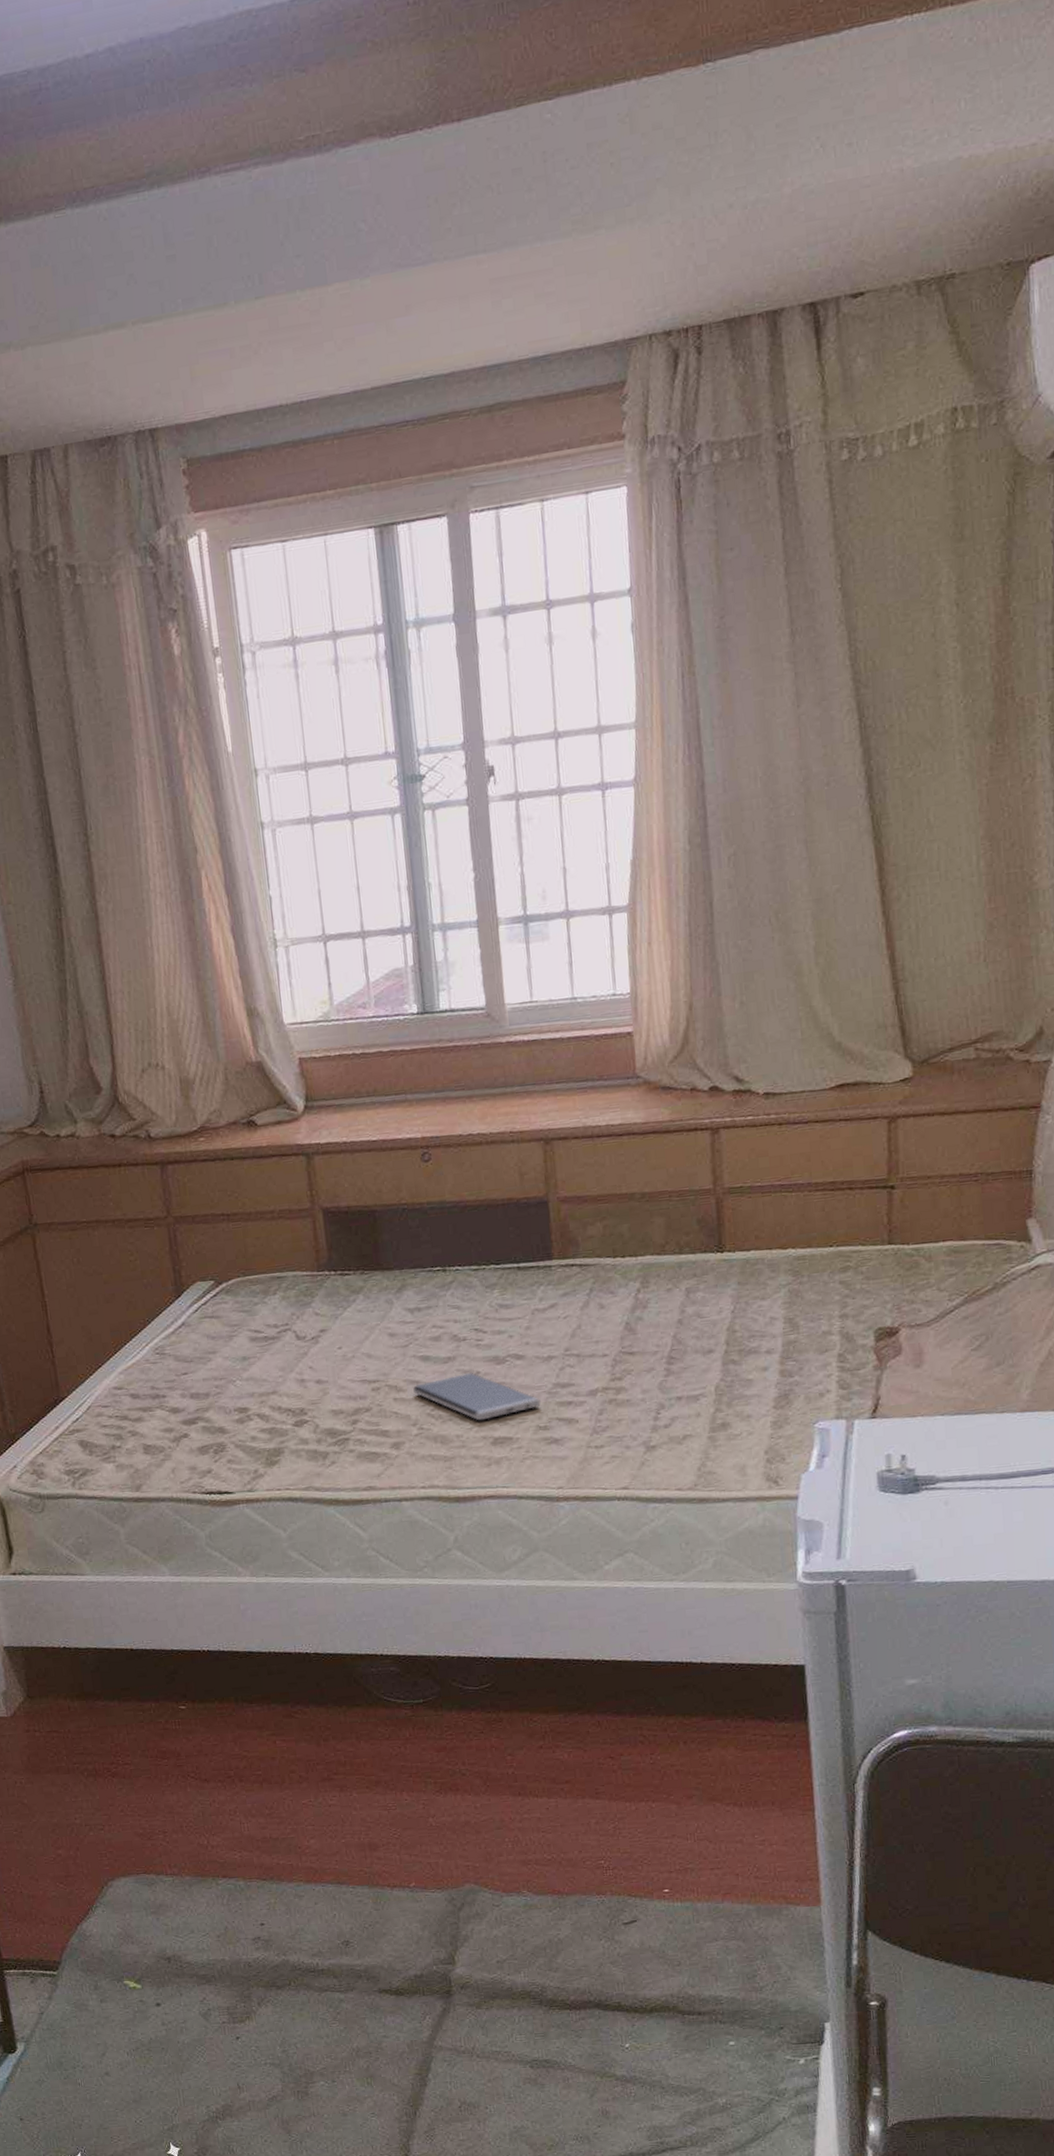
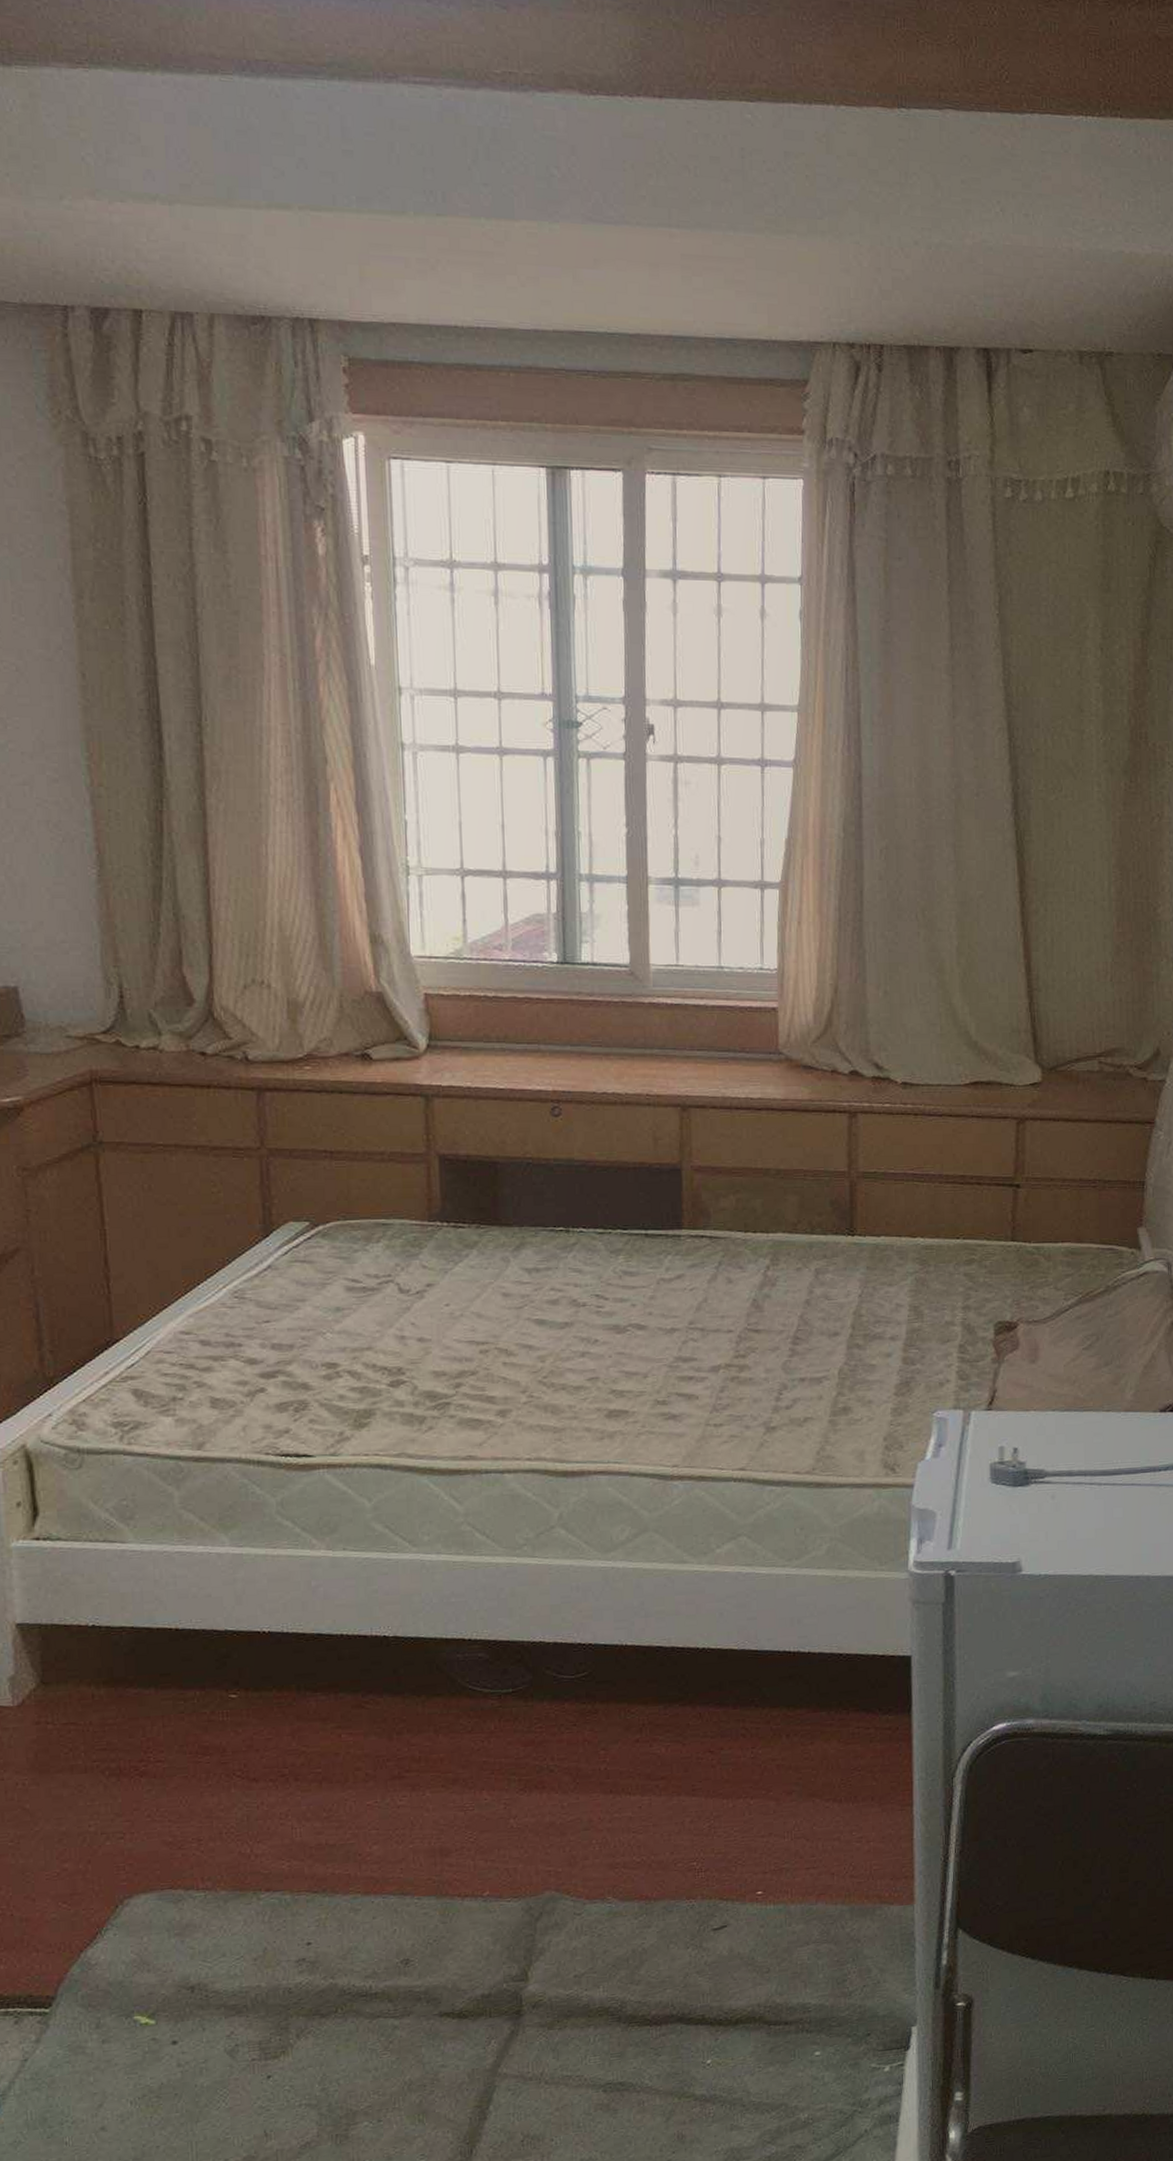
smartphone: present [413,1373,541,1421] -> none [525,1341,660,1392]

